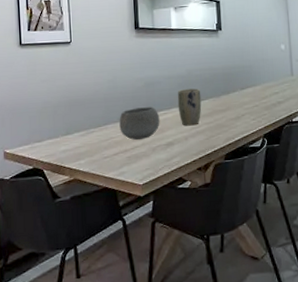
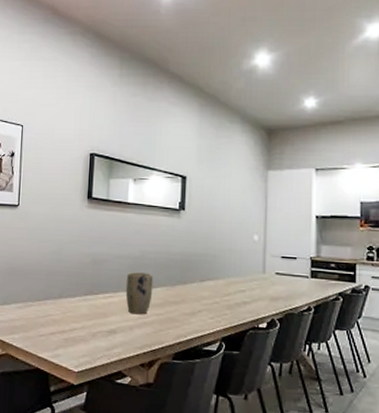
bowl: present [119,107,160,140] -> none [59,286,104,322]

